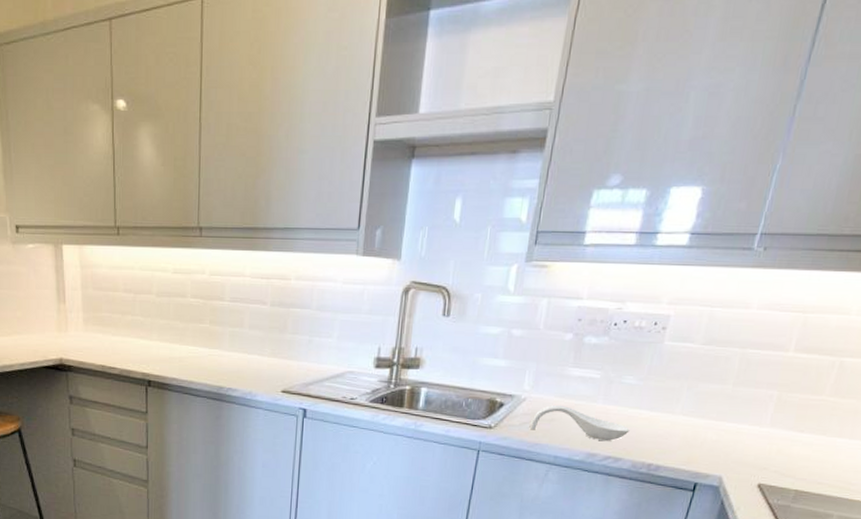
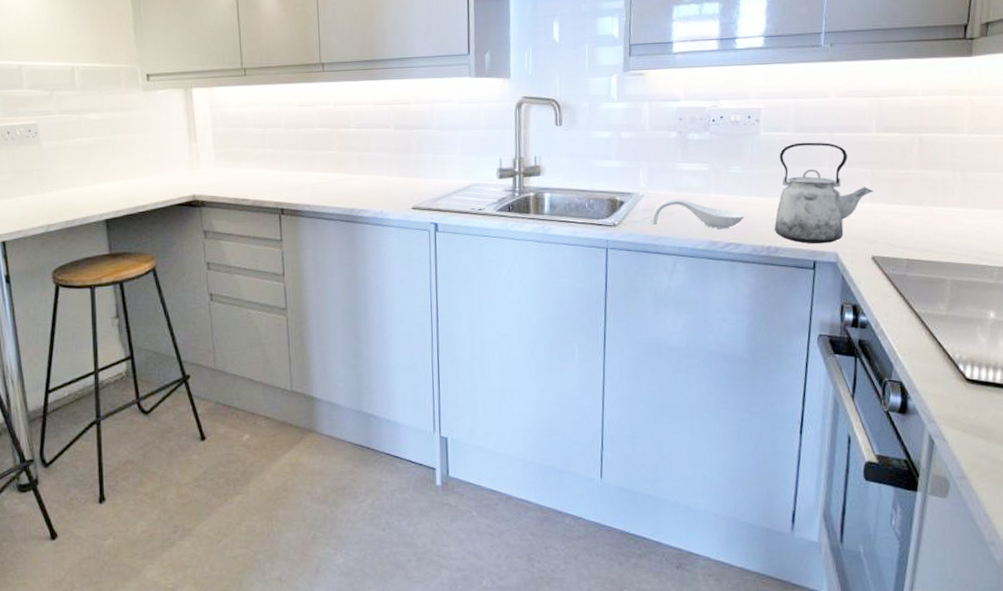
kettle: none [658,356,776,466] -> present [774,142,873,244]

